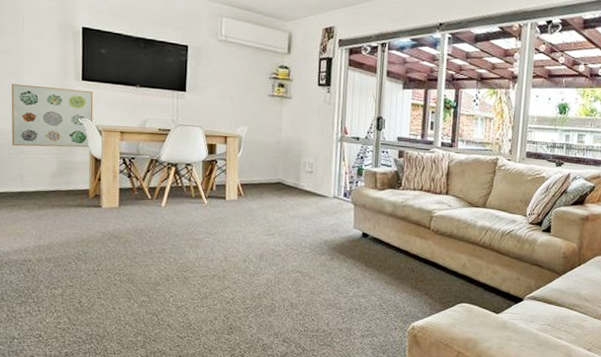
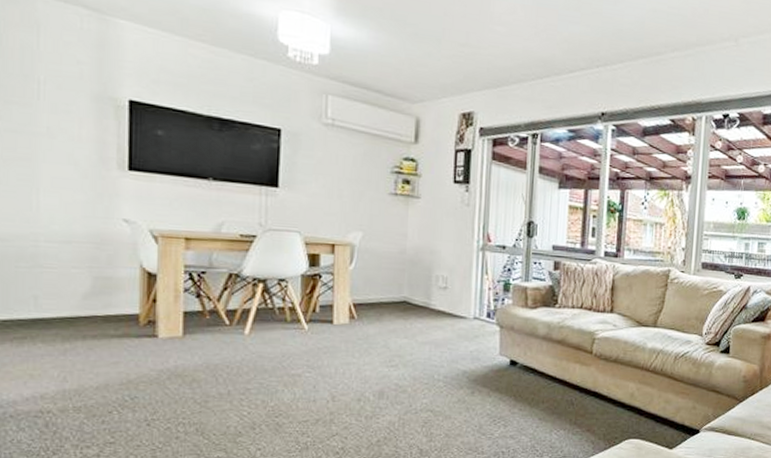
wall art: present [11,83,94,148] -> none [19,172,146,259]

